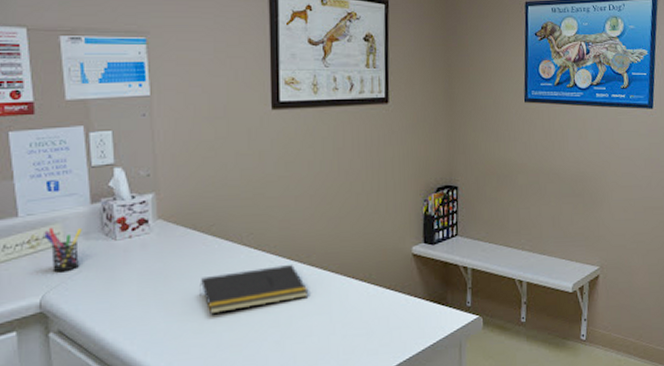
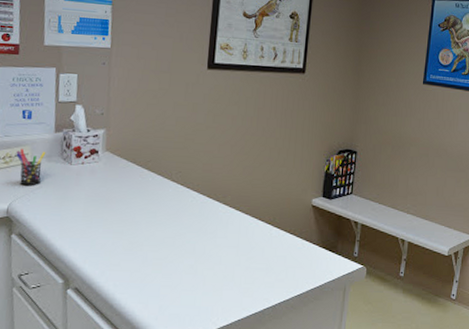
notepad: present [198,264,309,315] -> none [131,201,222,236]

